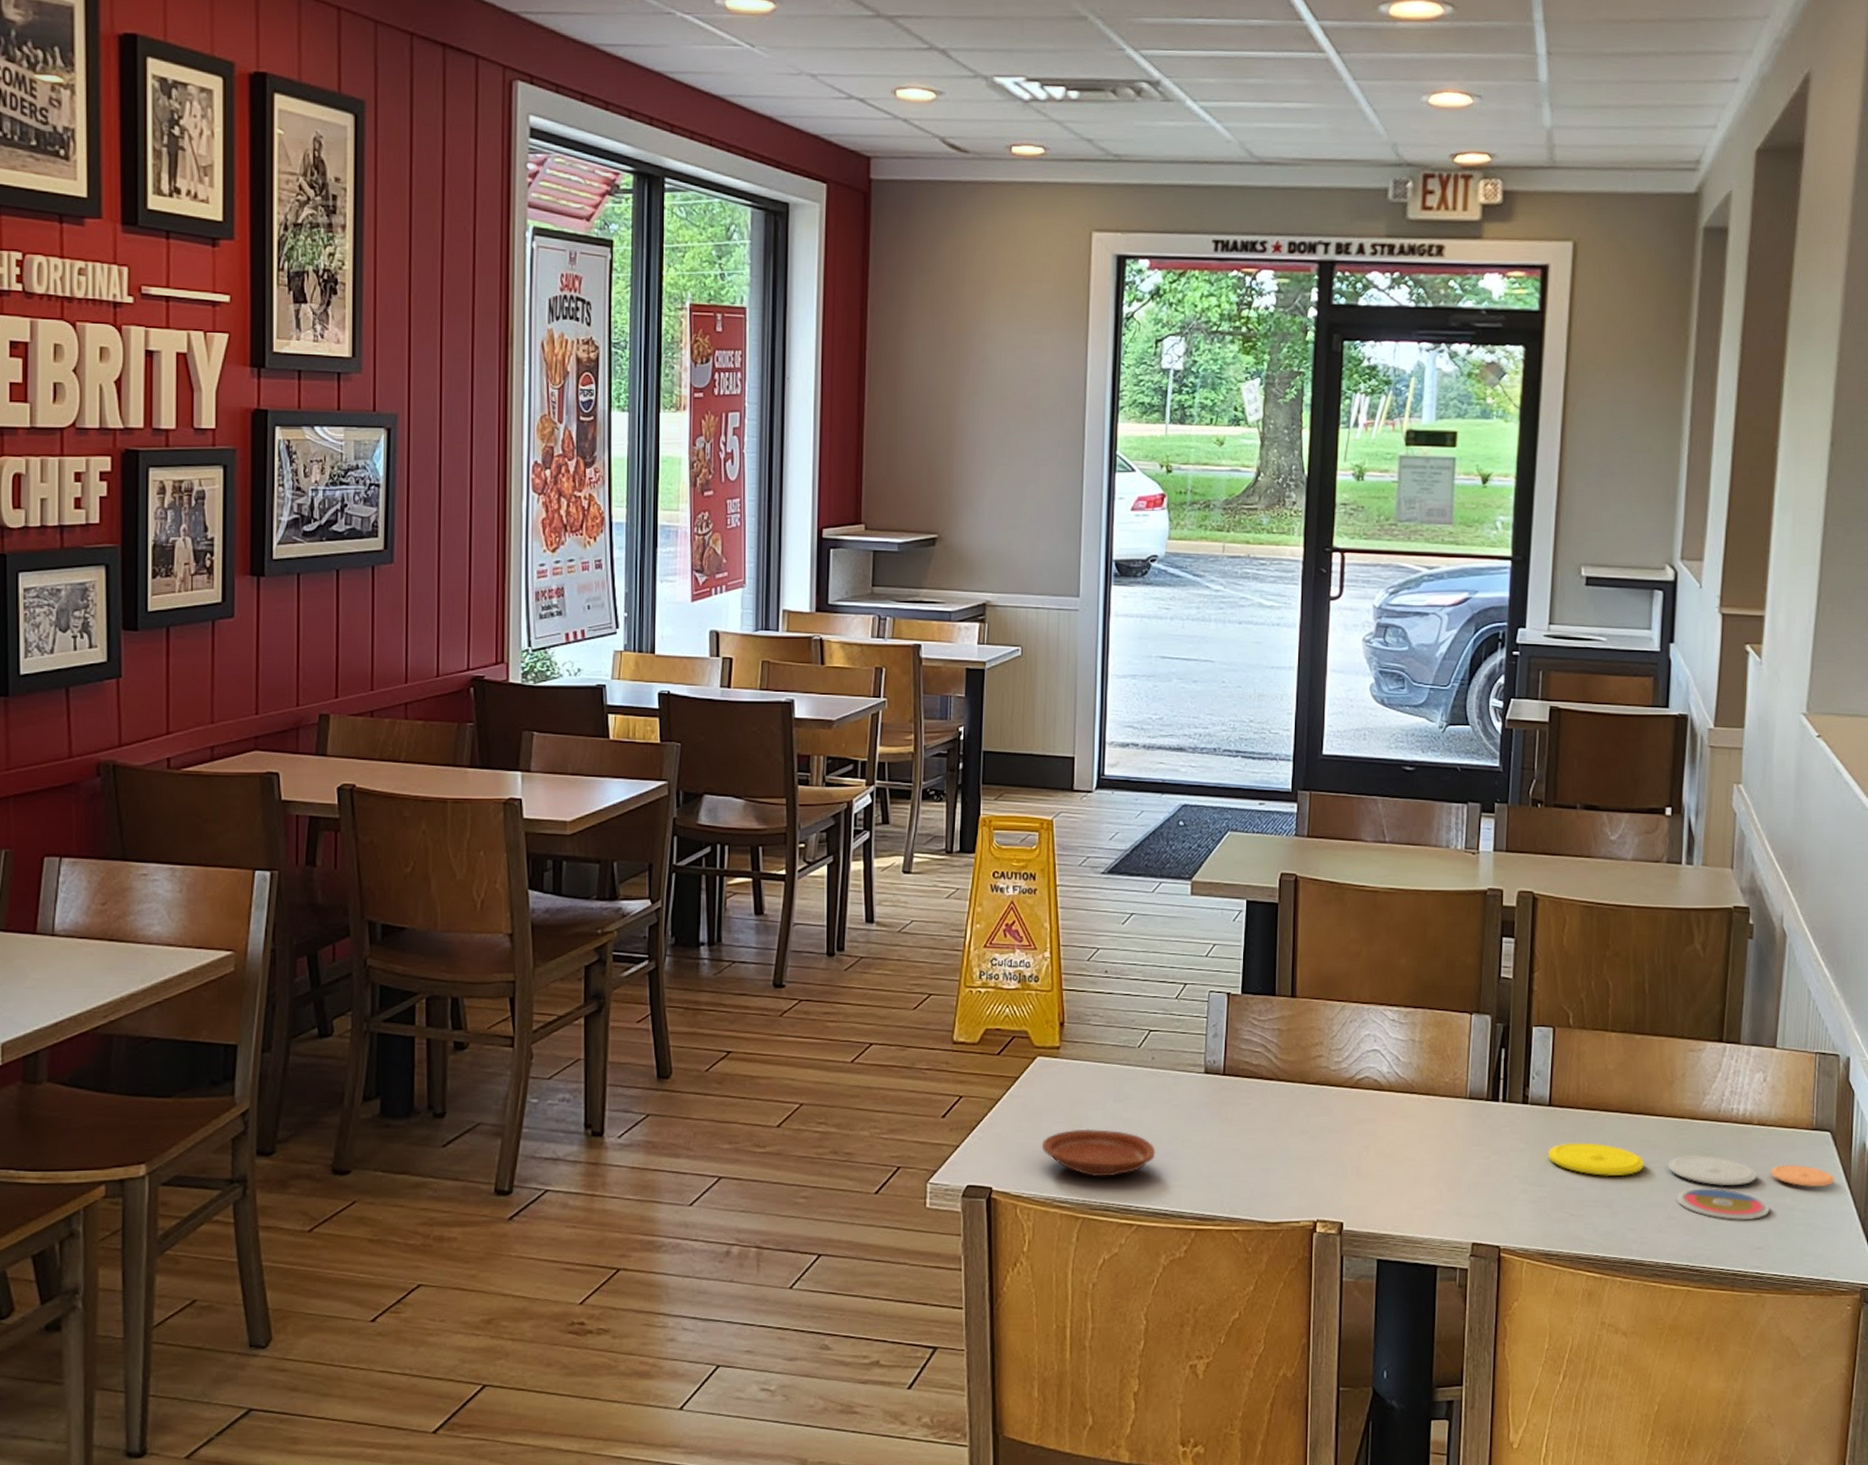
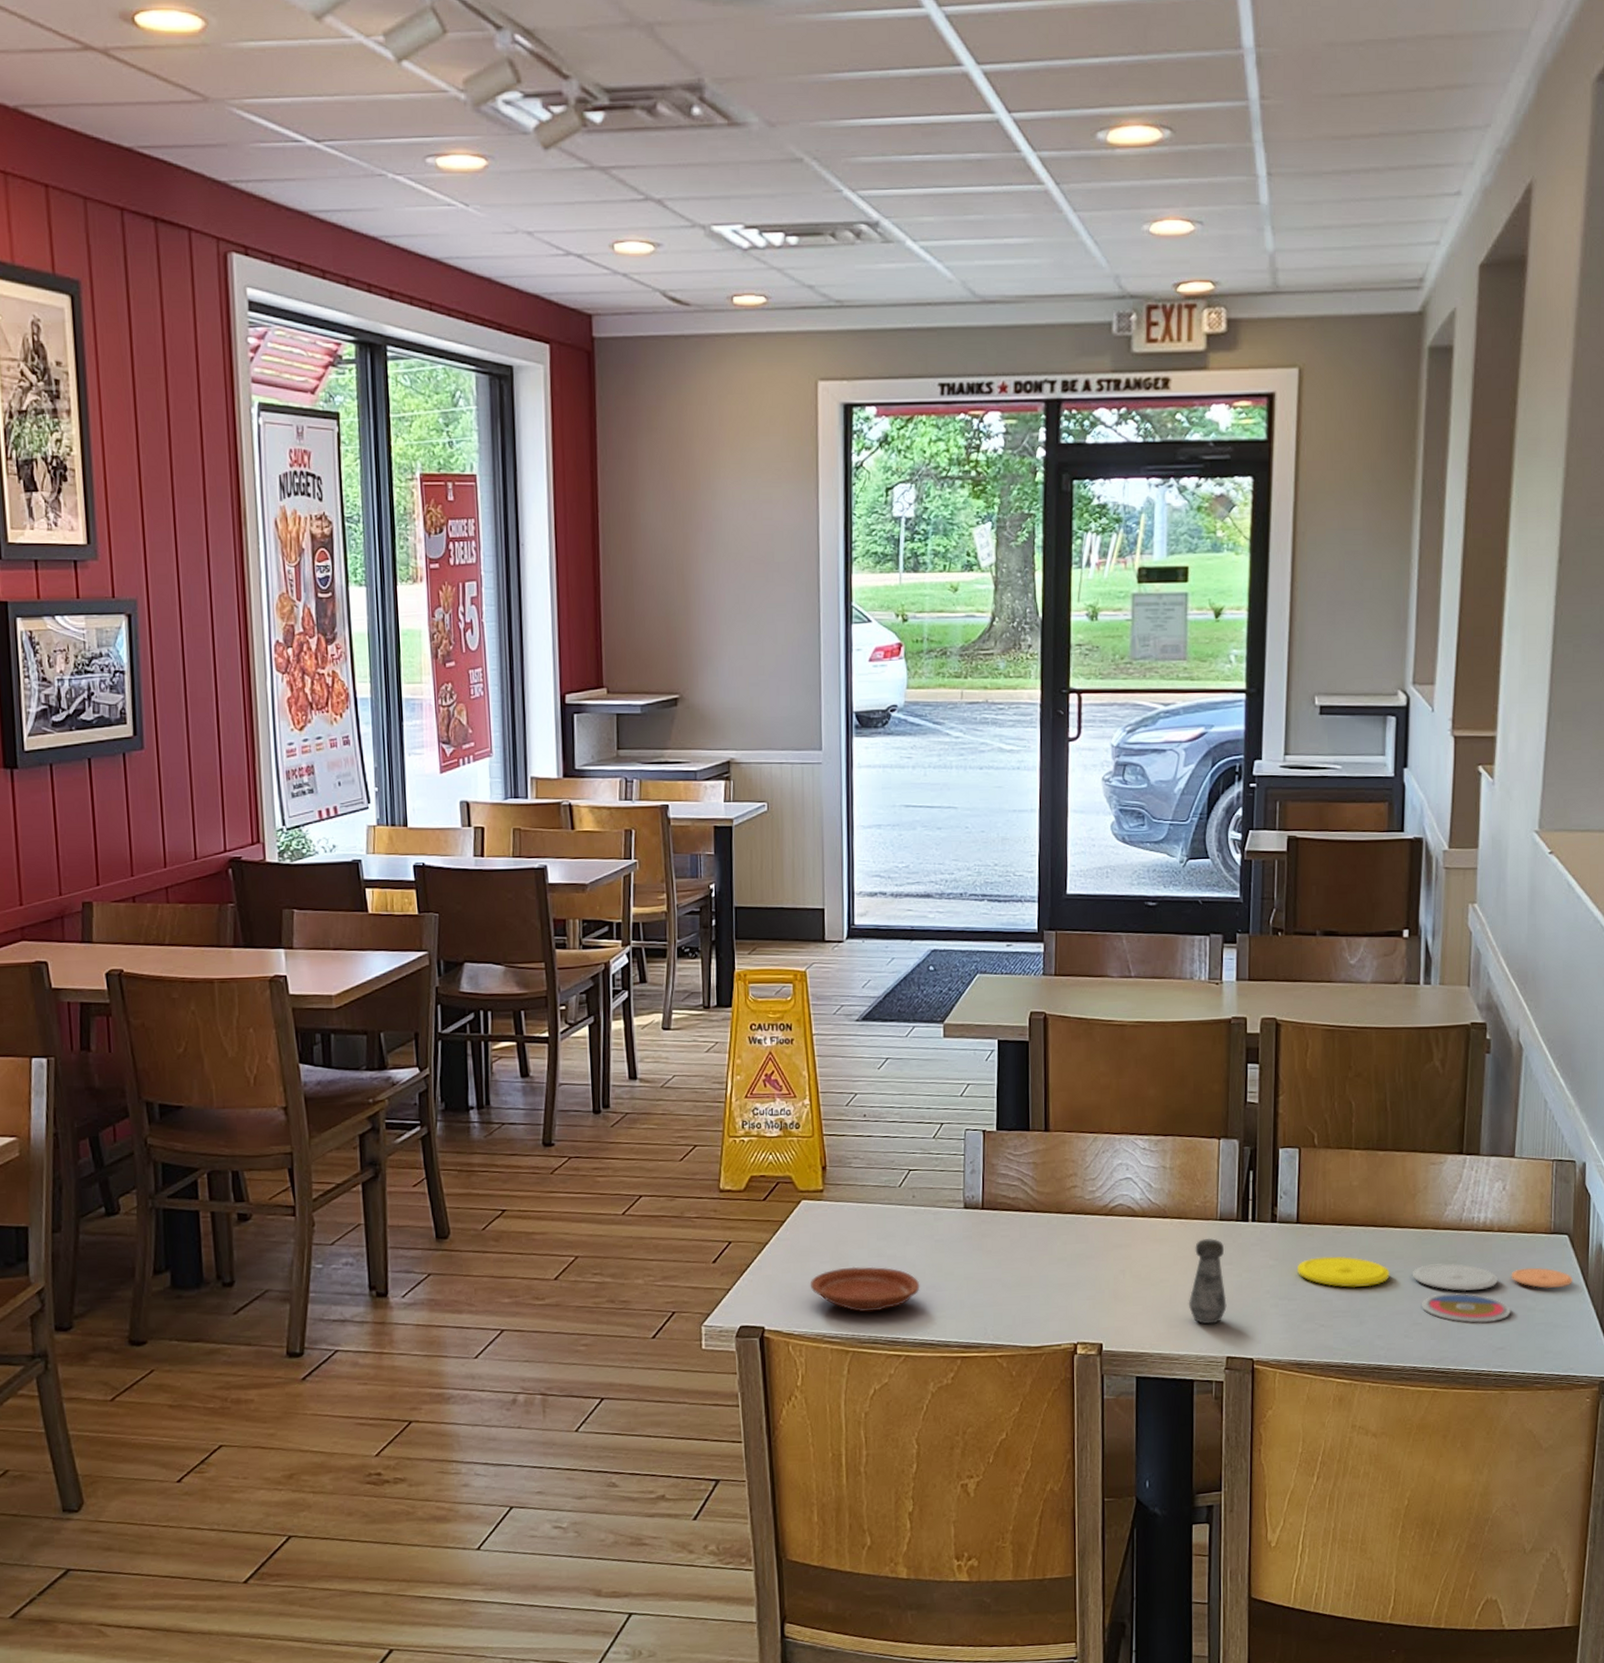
salt shaker: none [1433,1116,1474,1208] -> present [1188,1238,1227,1324]

